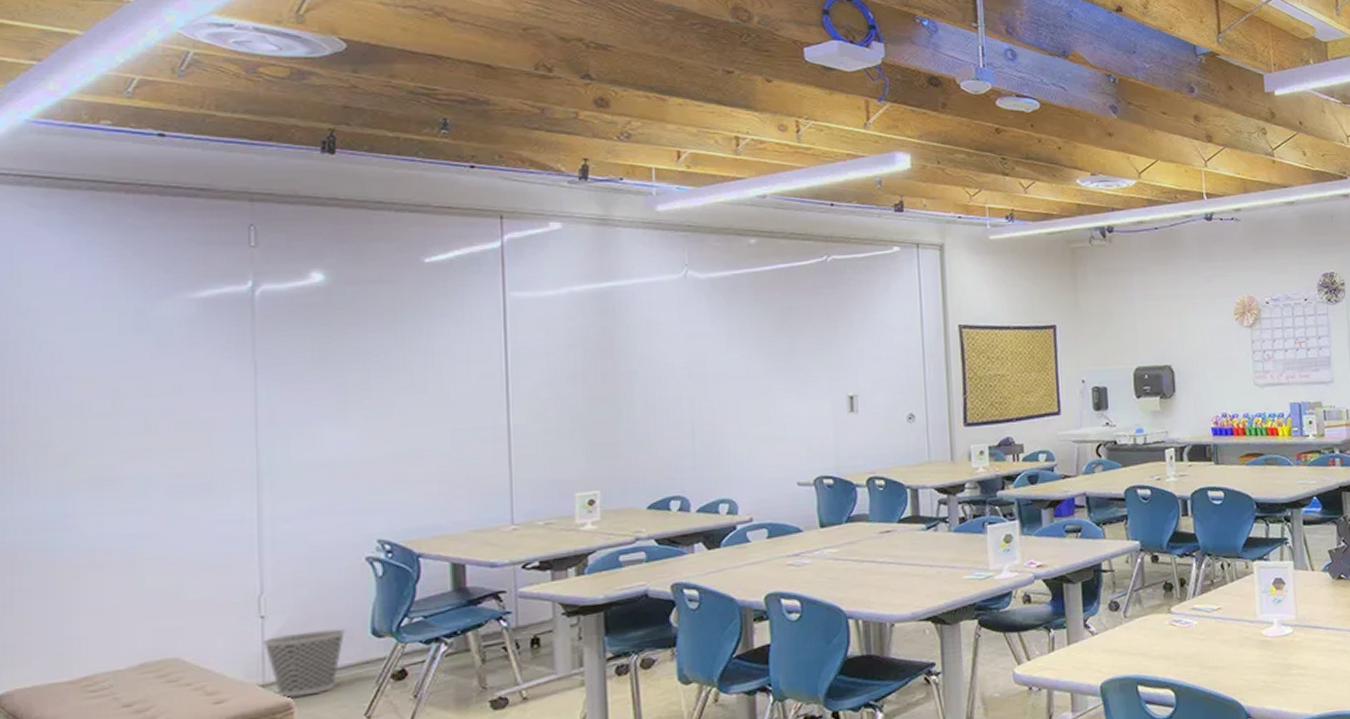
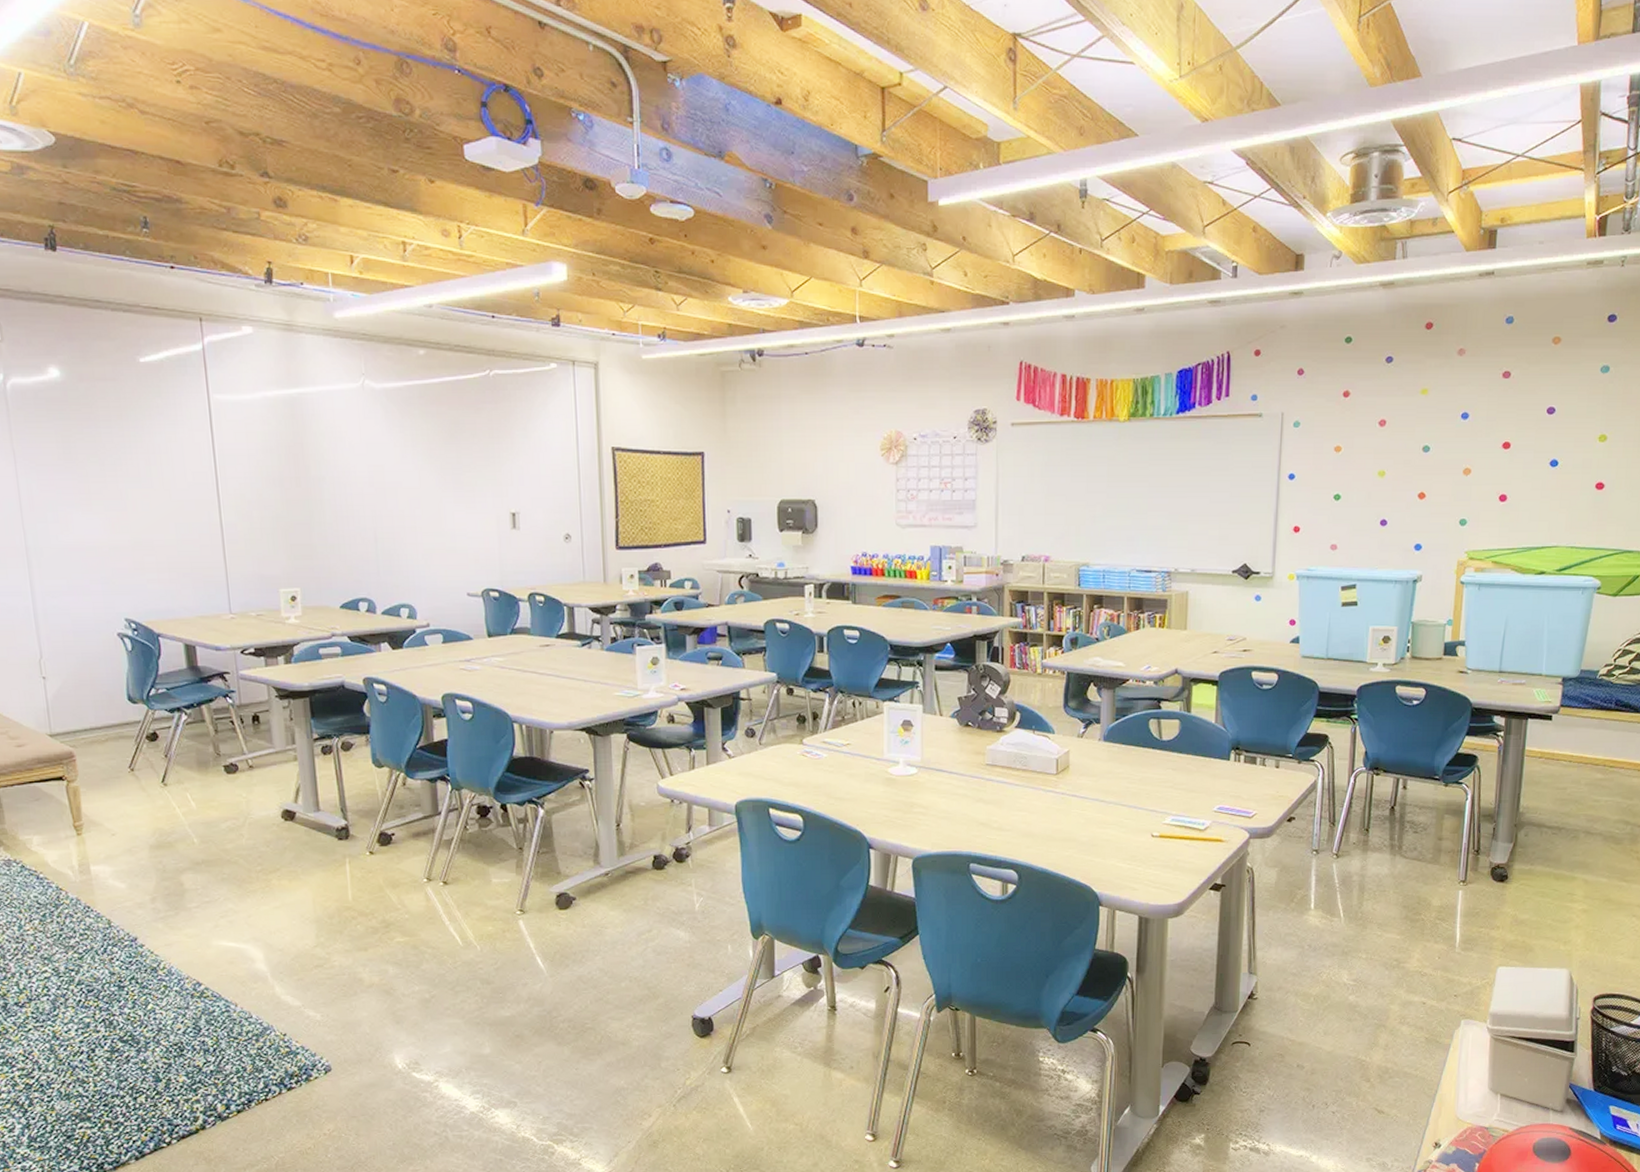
wastebasket: present [263,629,346,698] -> none [47,693,109,747]

